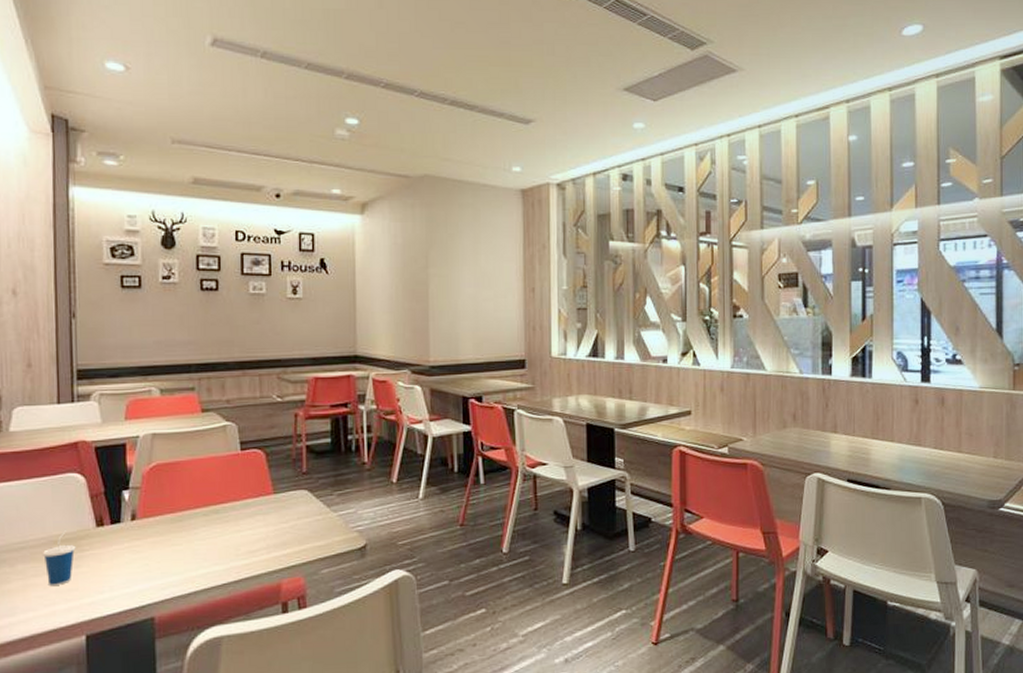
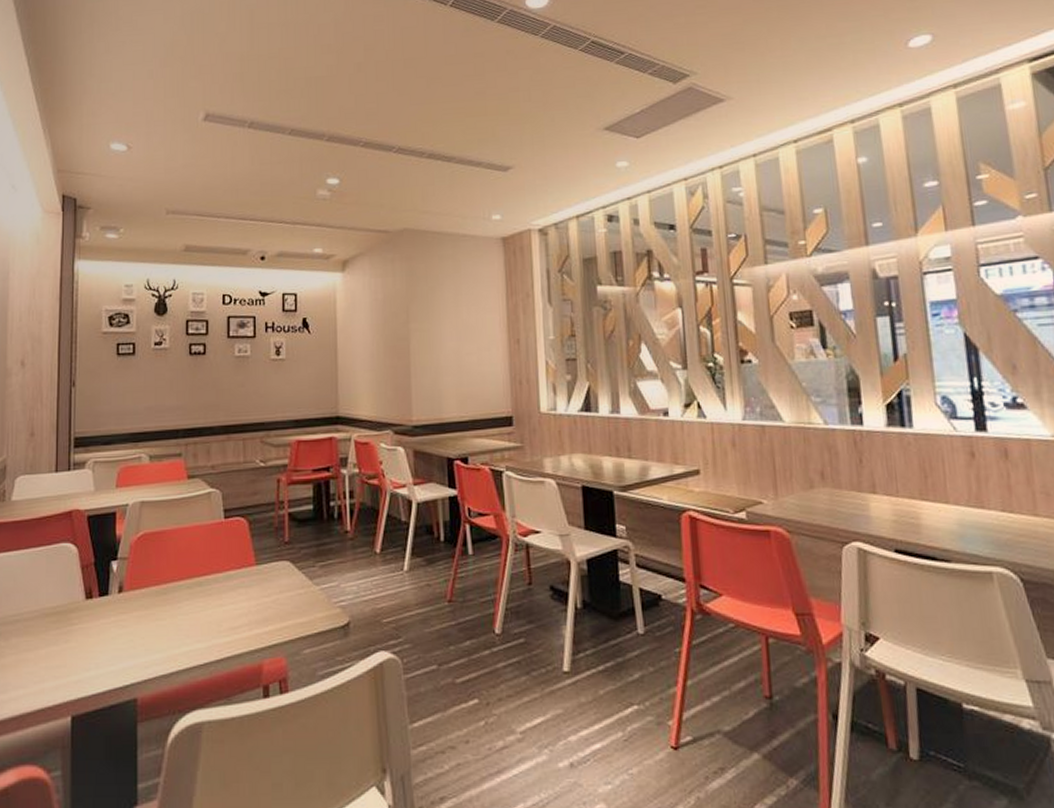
cup: present [42,529,76,585] -> none [34,601,66,661]

